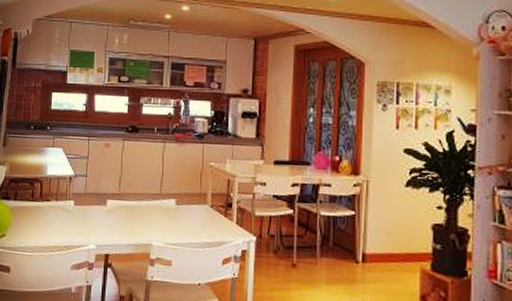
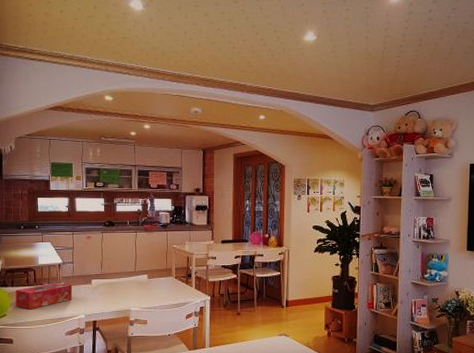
tissue box: none [16,199,84,232] -> present [15,282,73,310]

